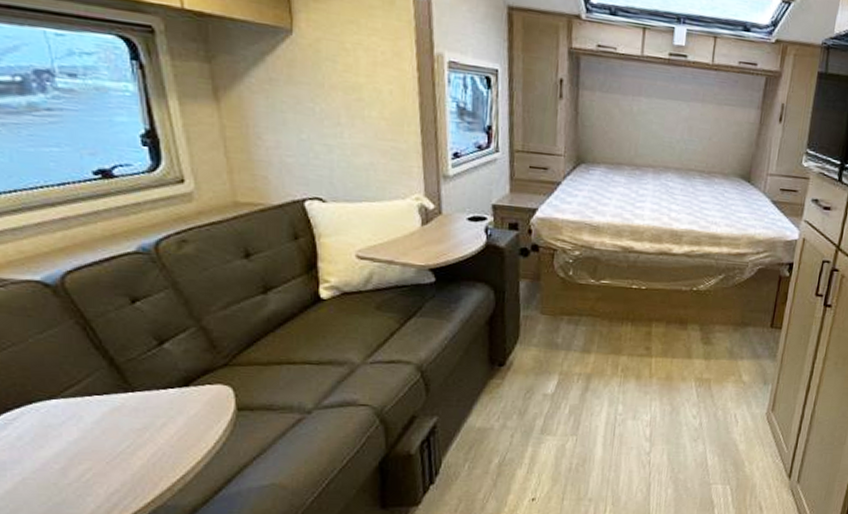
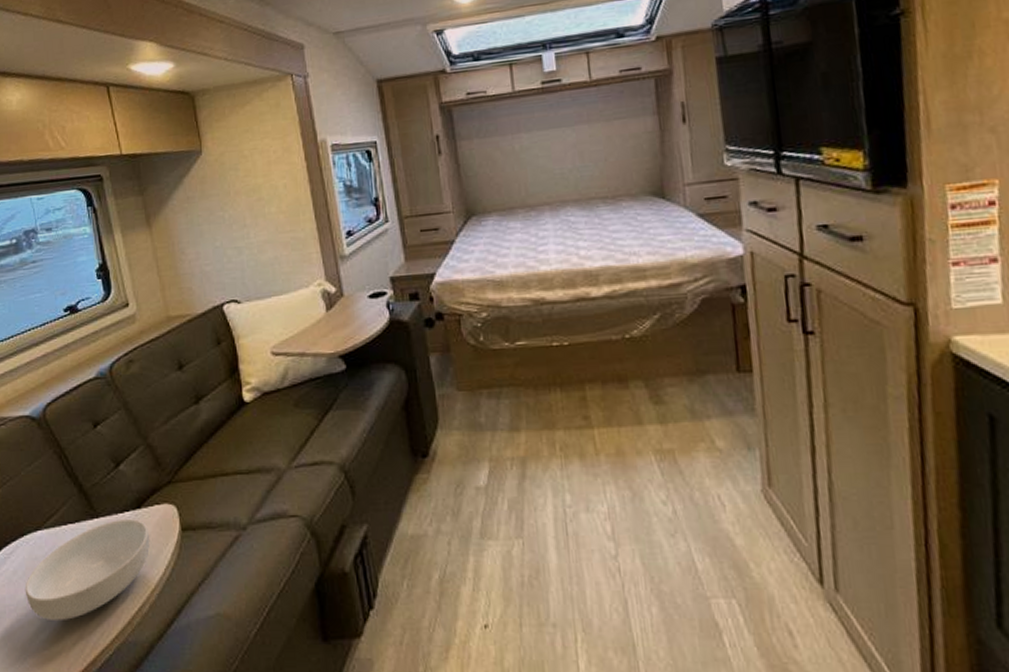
cereal bowl: none [33,395,199,485] -> present [25,519,151,620]

